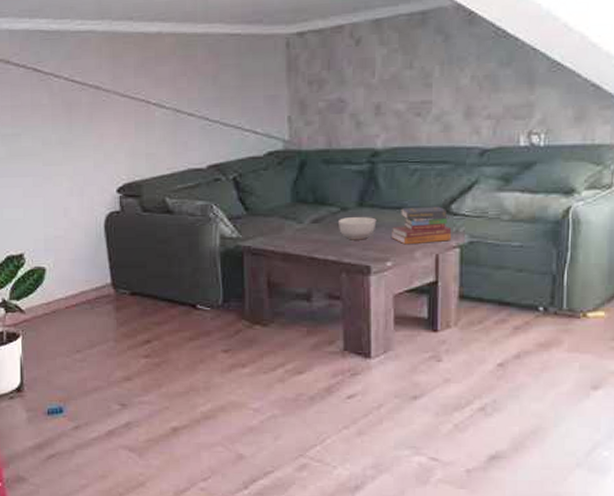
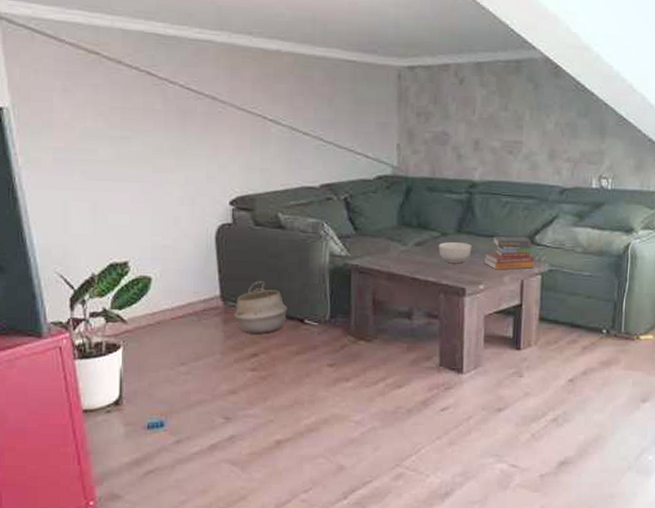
woven basket: none [125,267,178,320] -> present [234,281,287,333]

